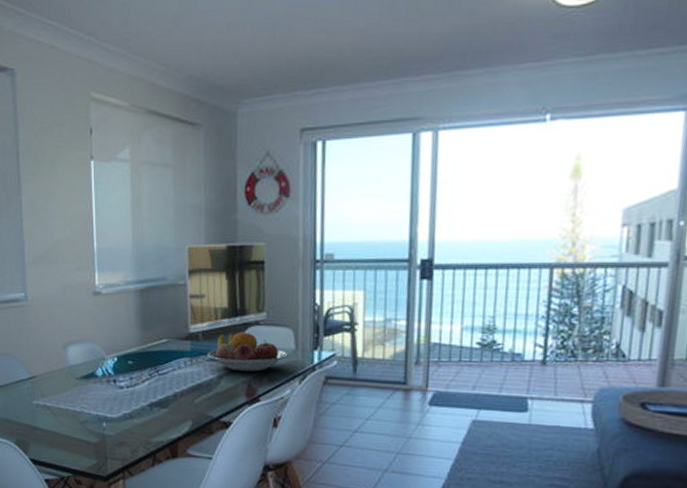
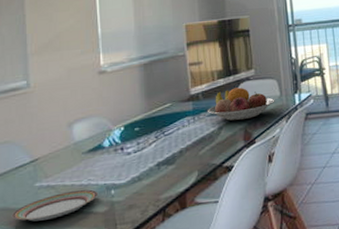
plate: none [12,415,91,439] -> present [11,189,99,222]

